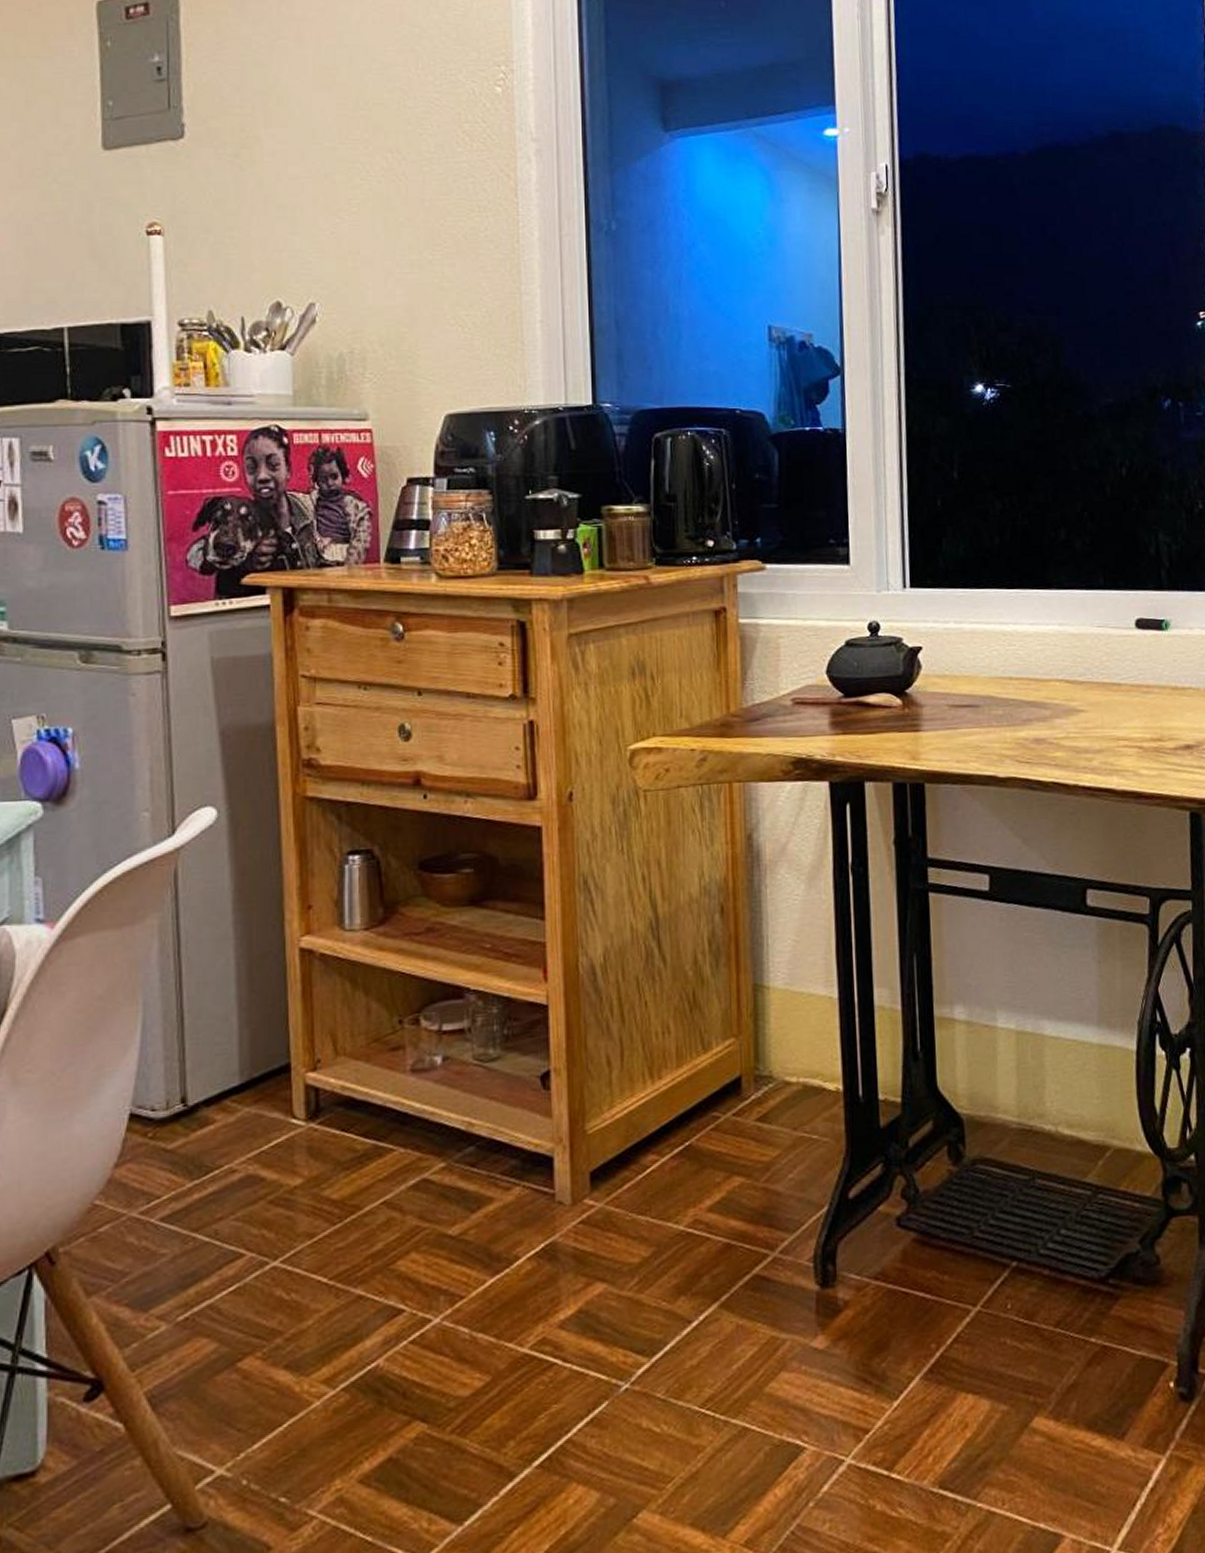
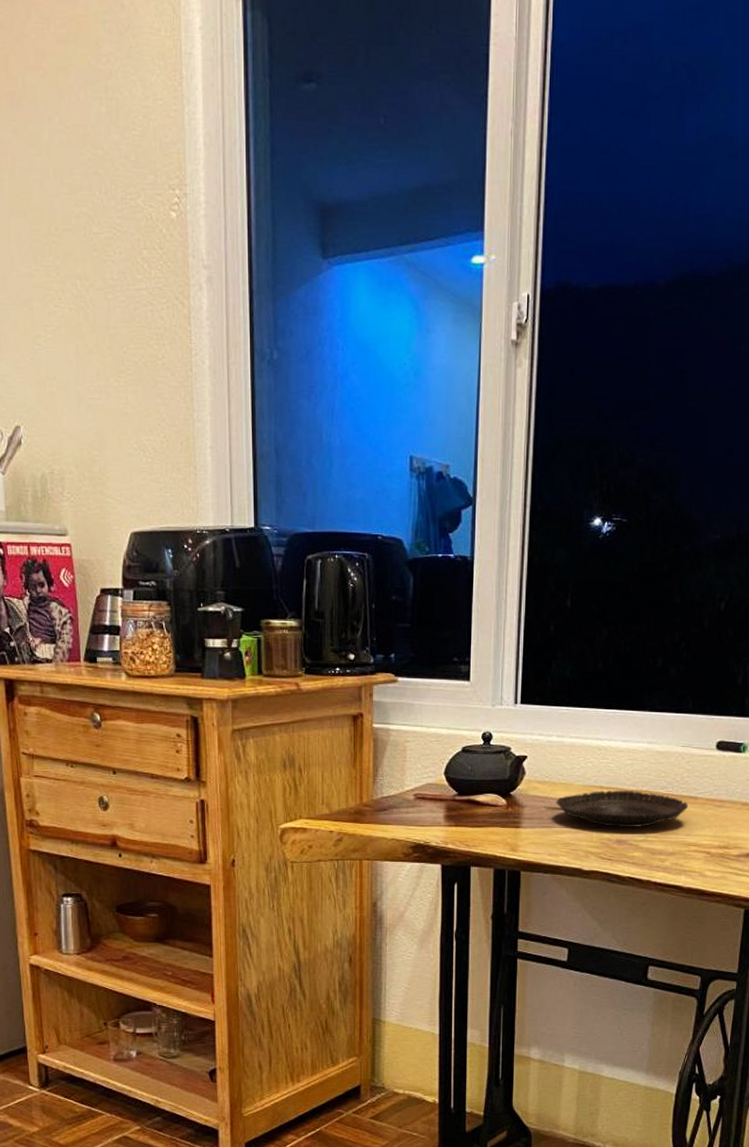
tart tin: none [959,680,1111,725] -> present [556,791,688,828]

